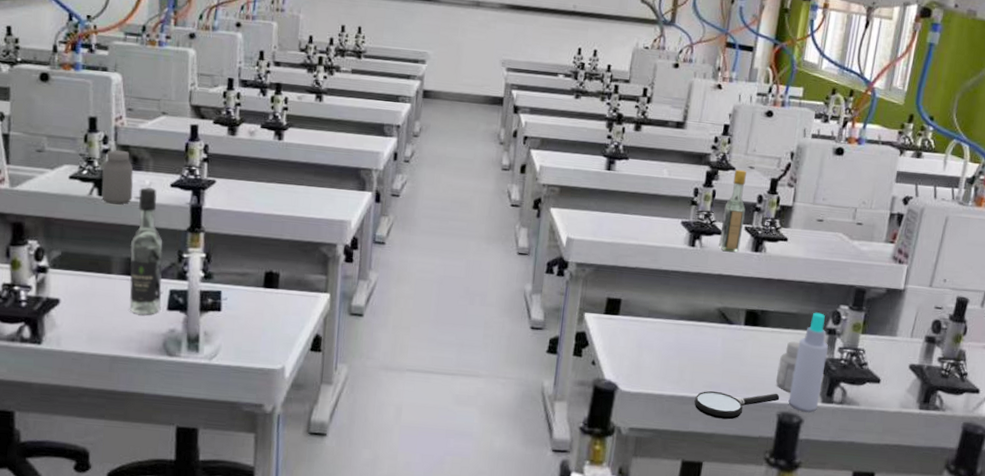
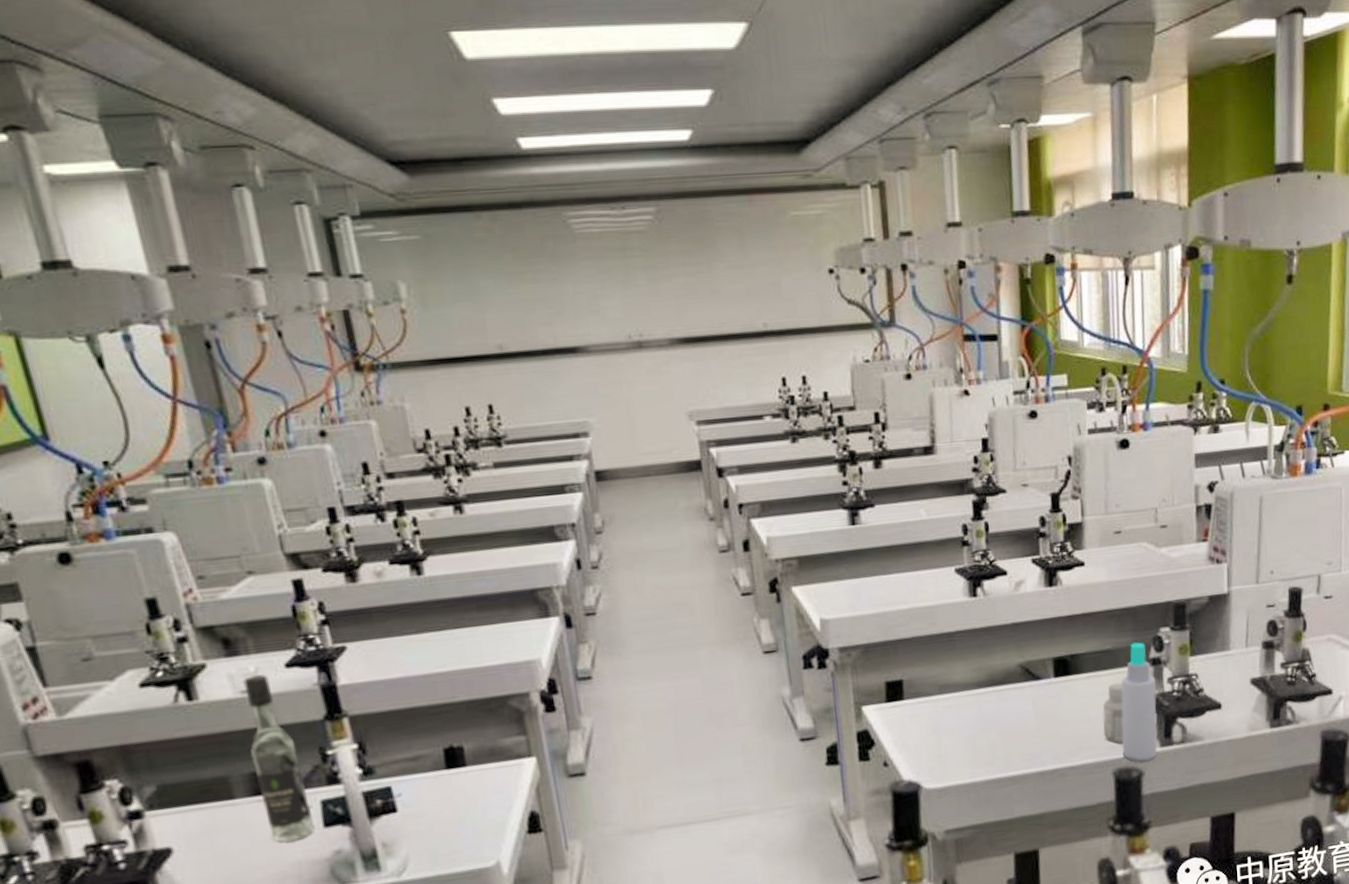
jar: present [102,150,134,205] -> none [183,633,237,708]
magnifying glass: present [694,390,780,420] -> none [1014,748,1112,795]
bottle: present [719,169,746,253] -> none [1002,490,1031,595]

